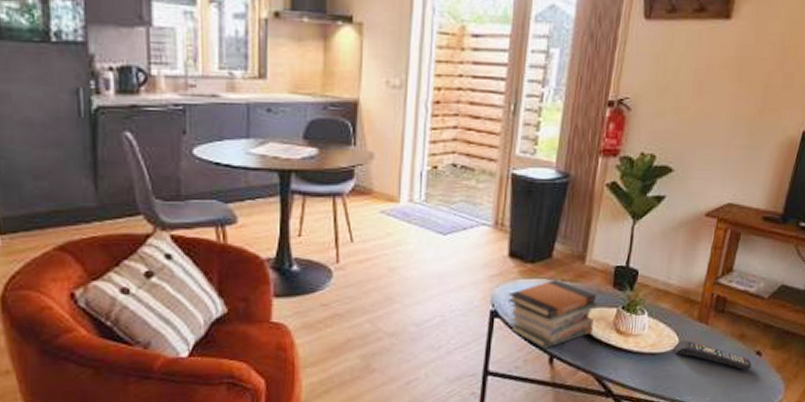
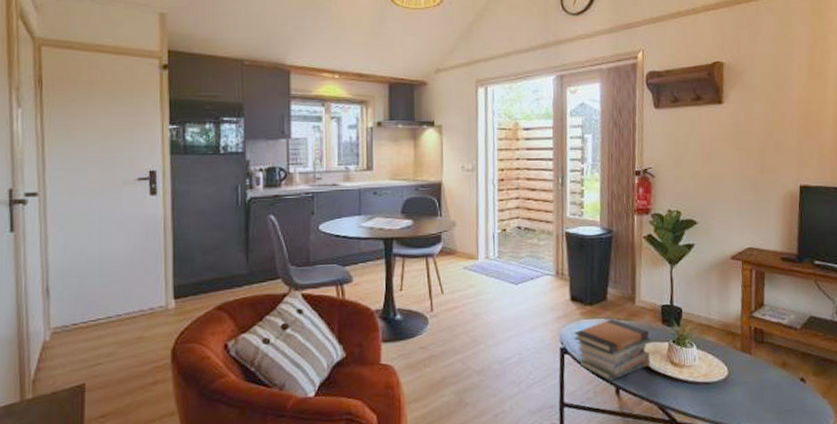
remote control: present [674,341,752,371] -> none [725,370,799,397]

